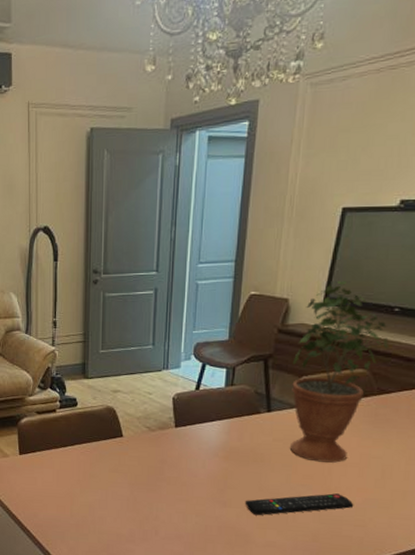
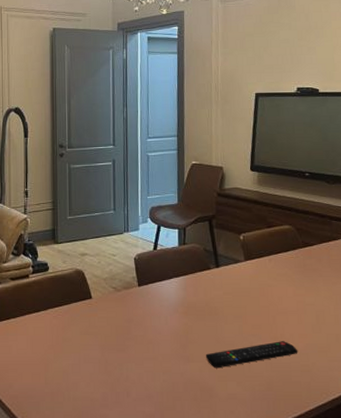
potted plant: present [289,281,390,463] -> none [232,152,306,312]

